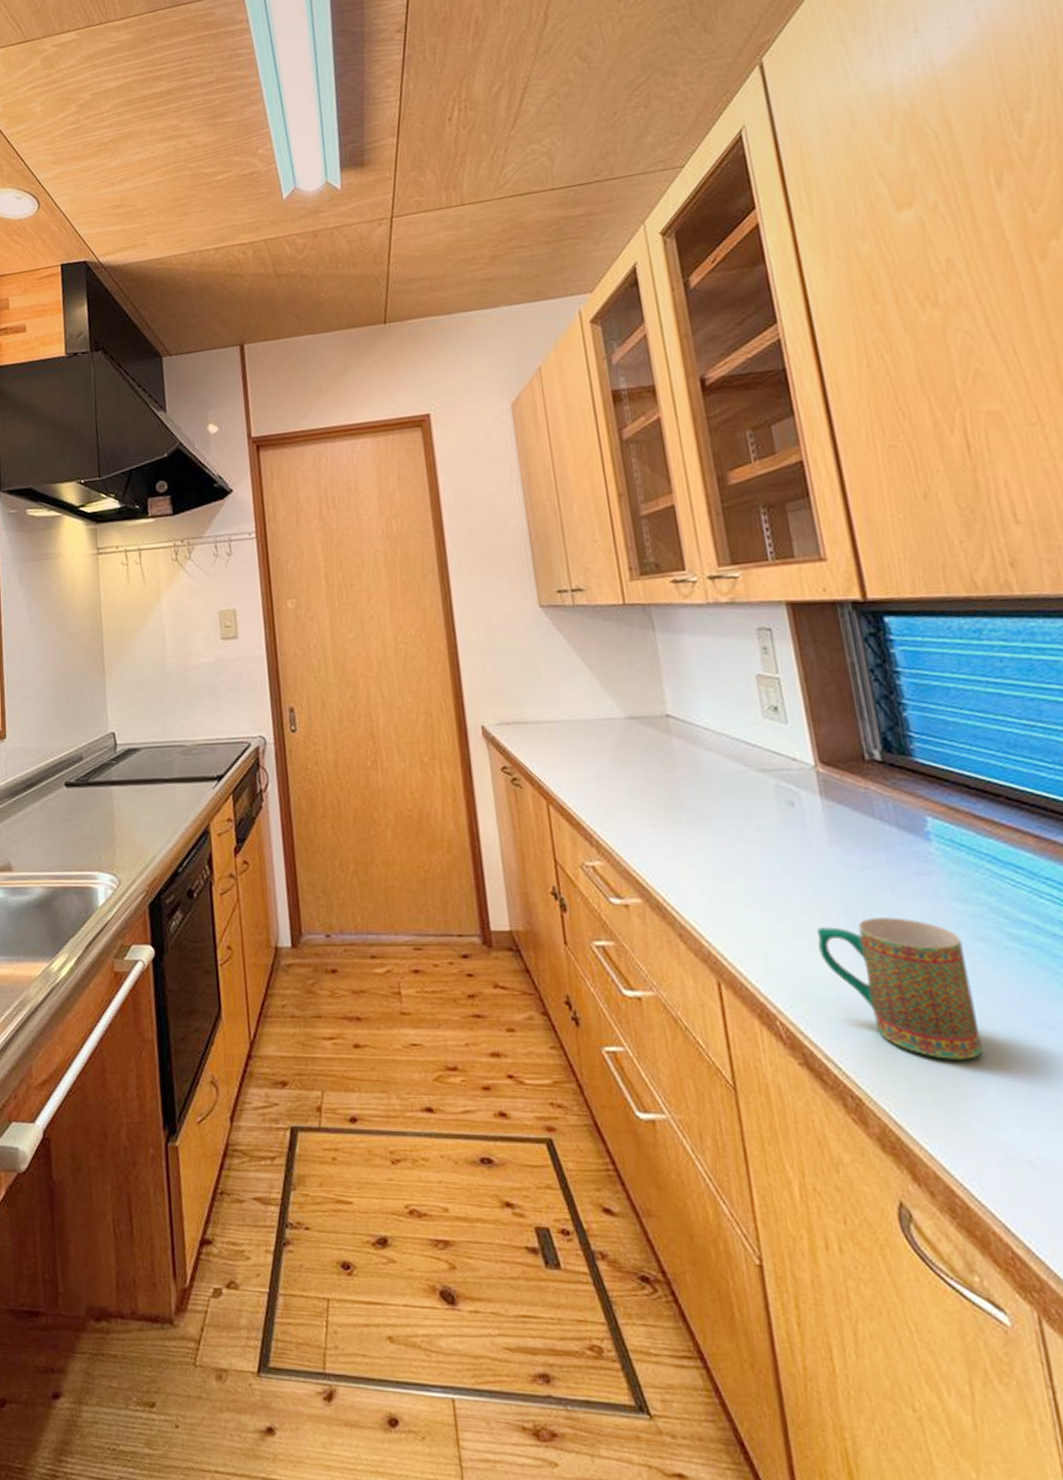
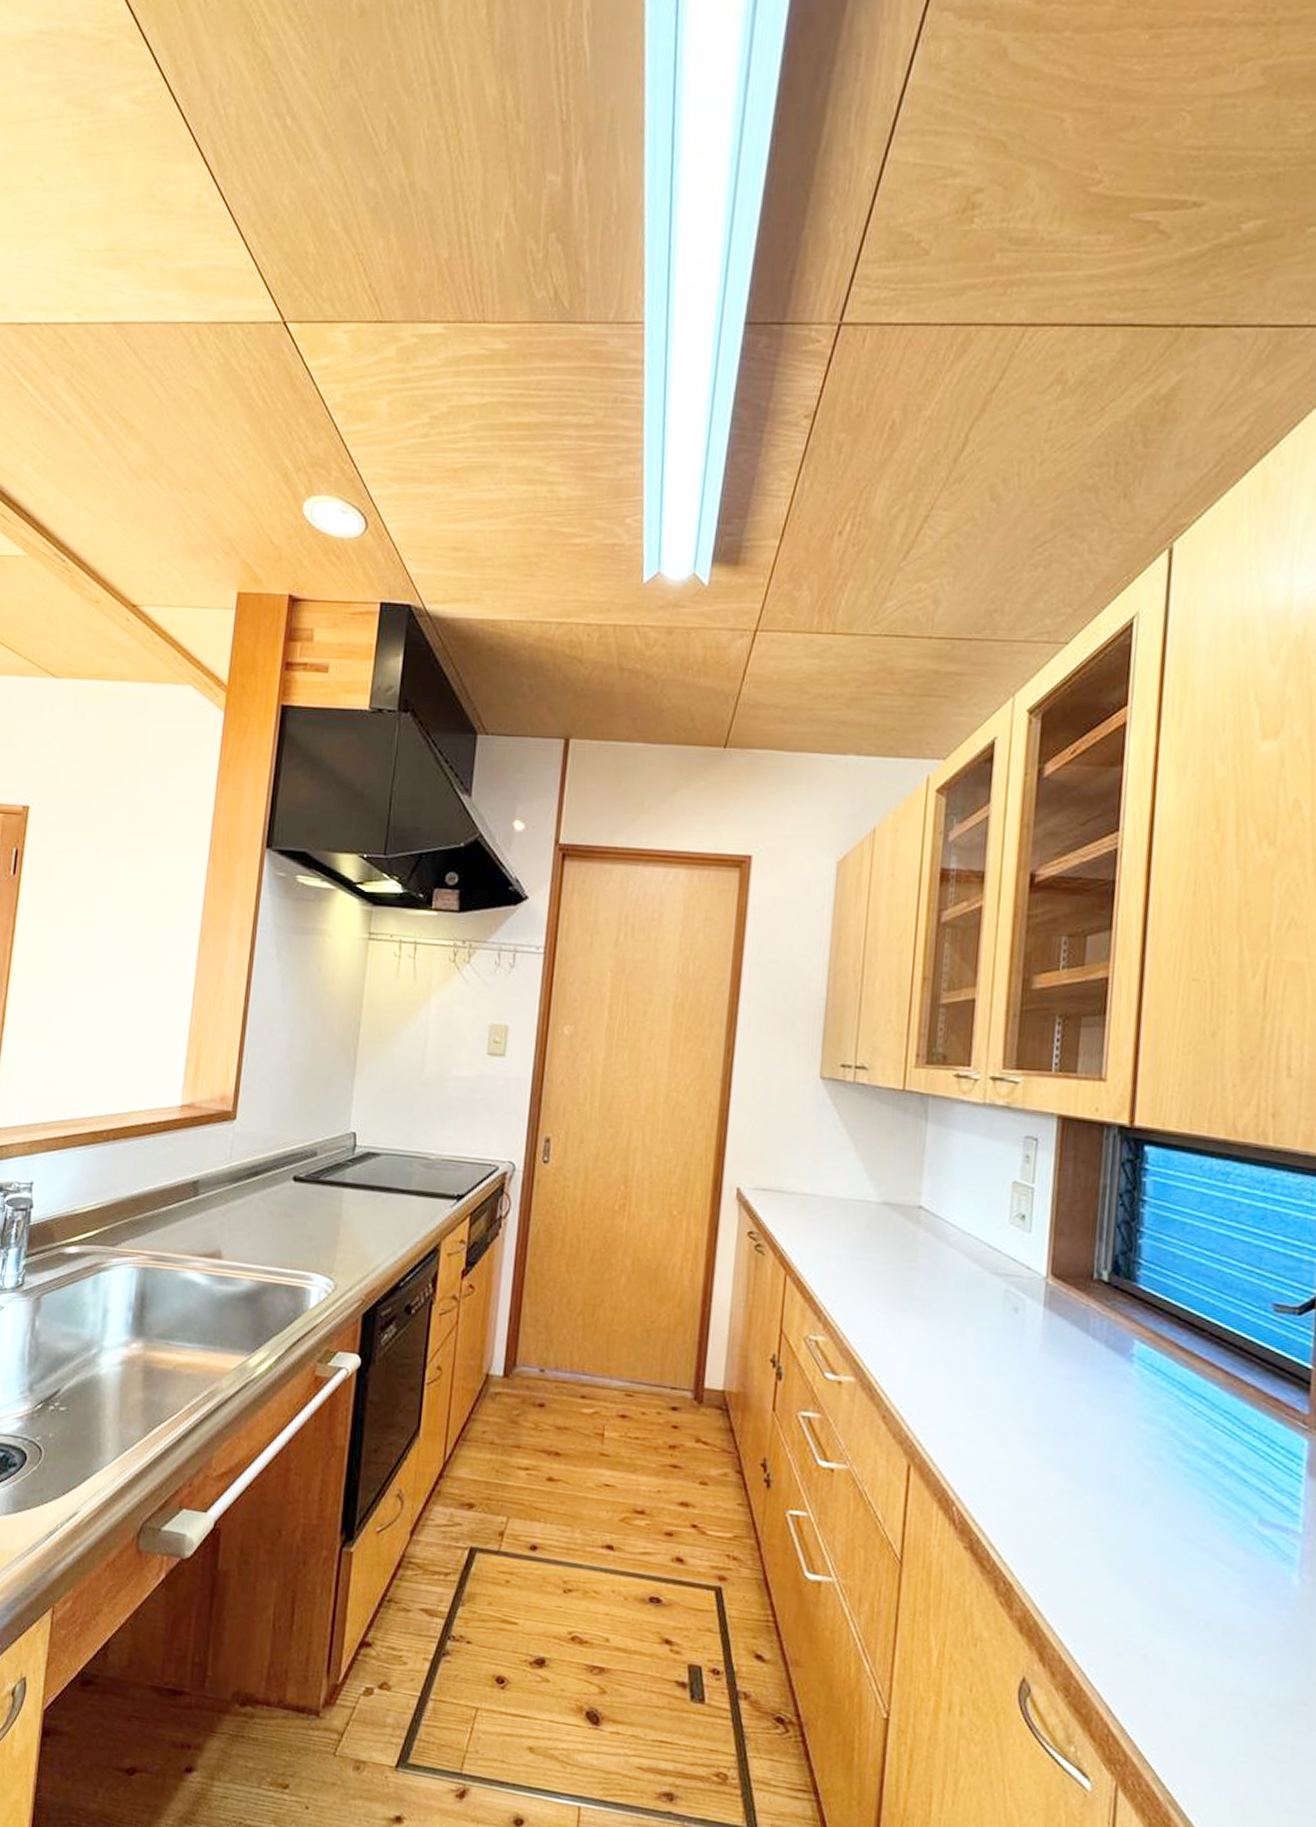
mug: present [816,917,983,1060] -> none [1007,1425,1137,1562]

